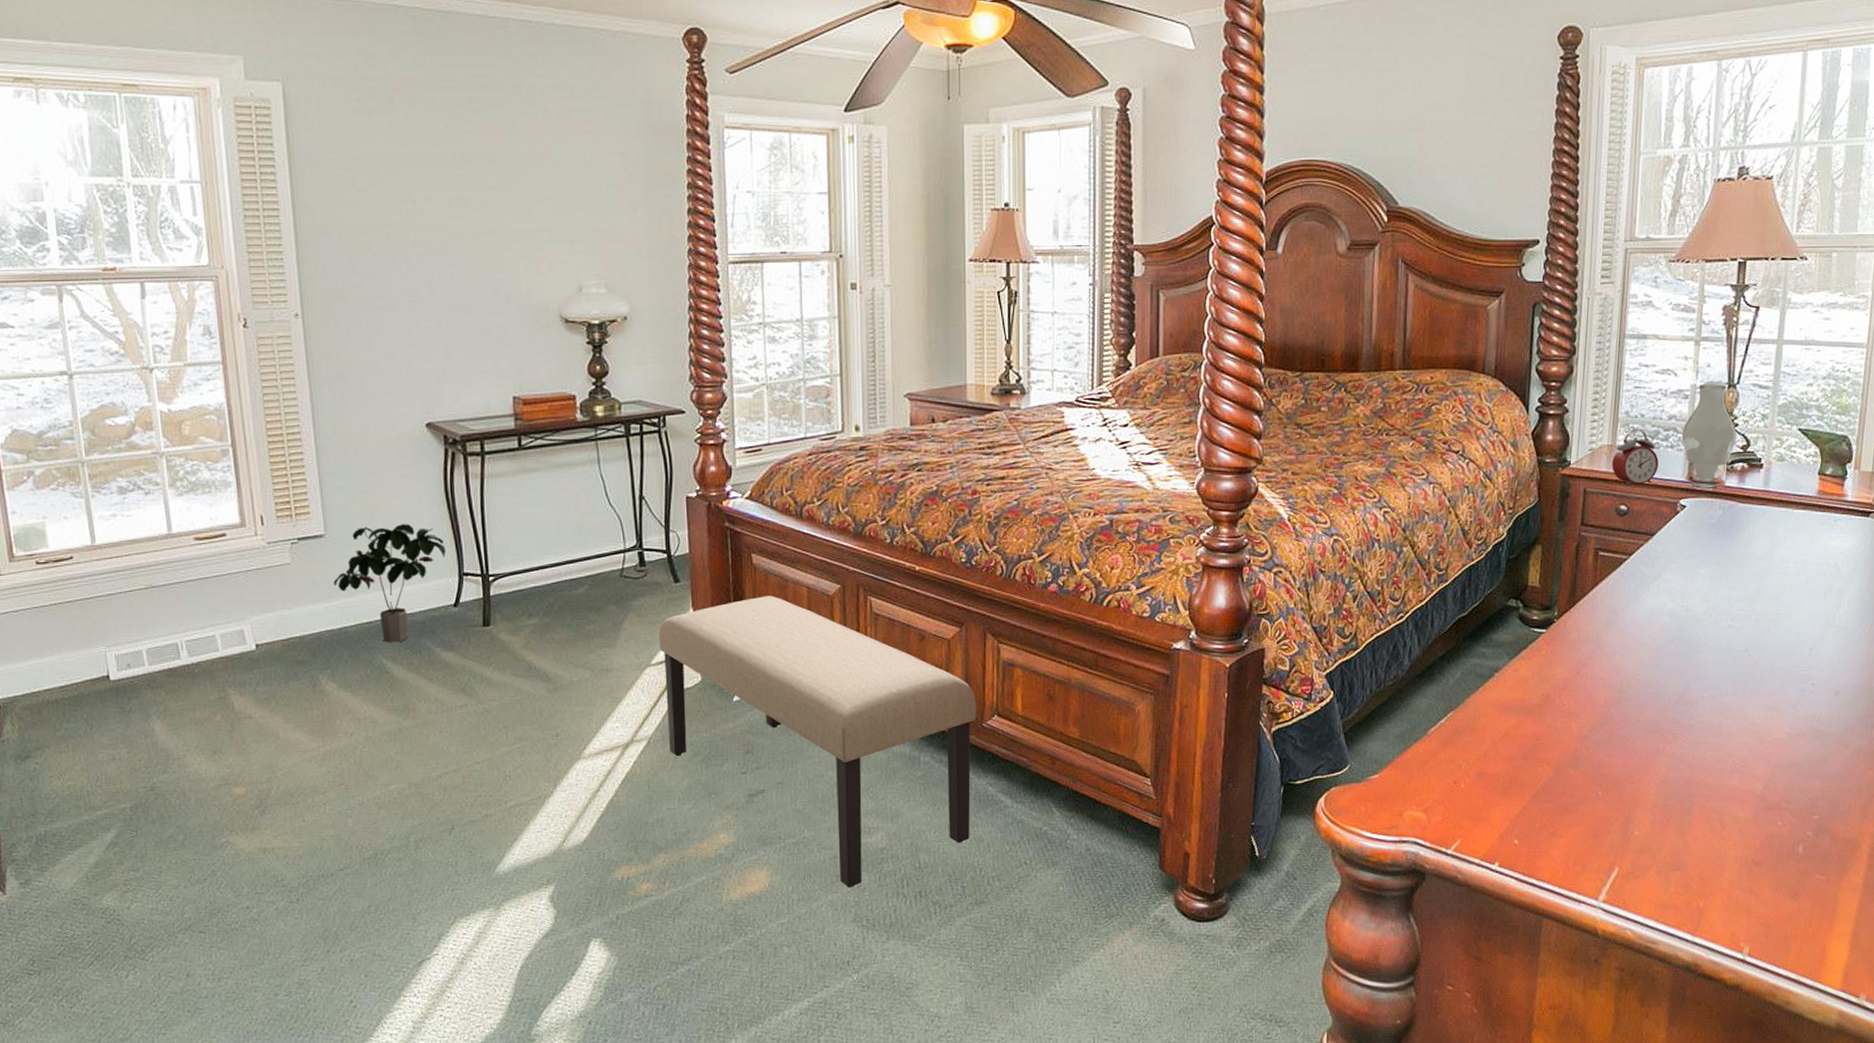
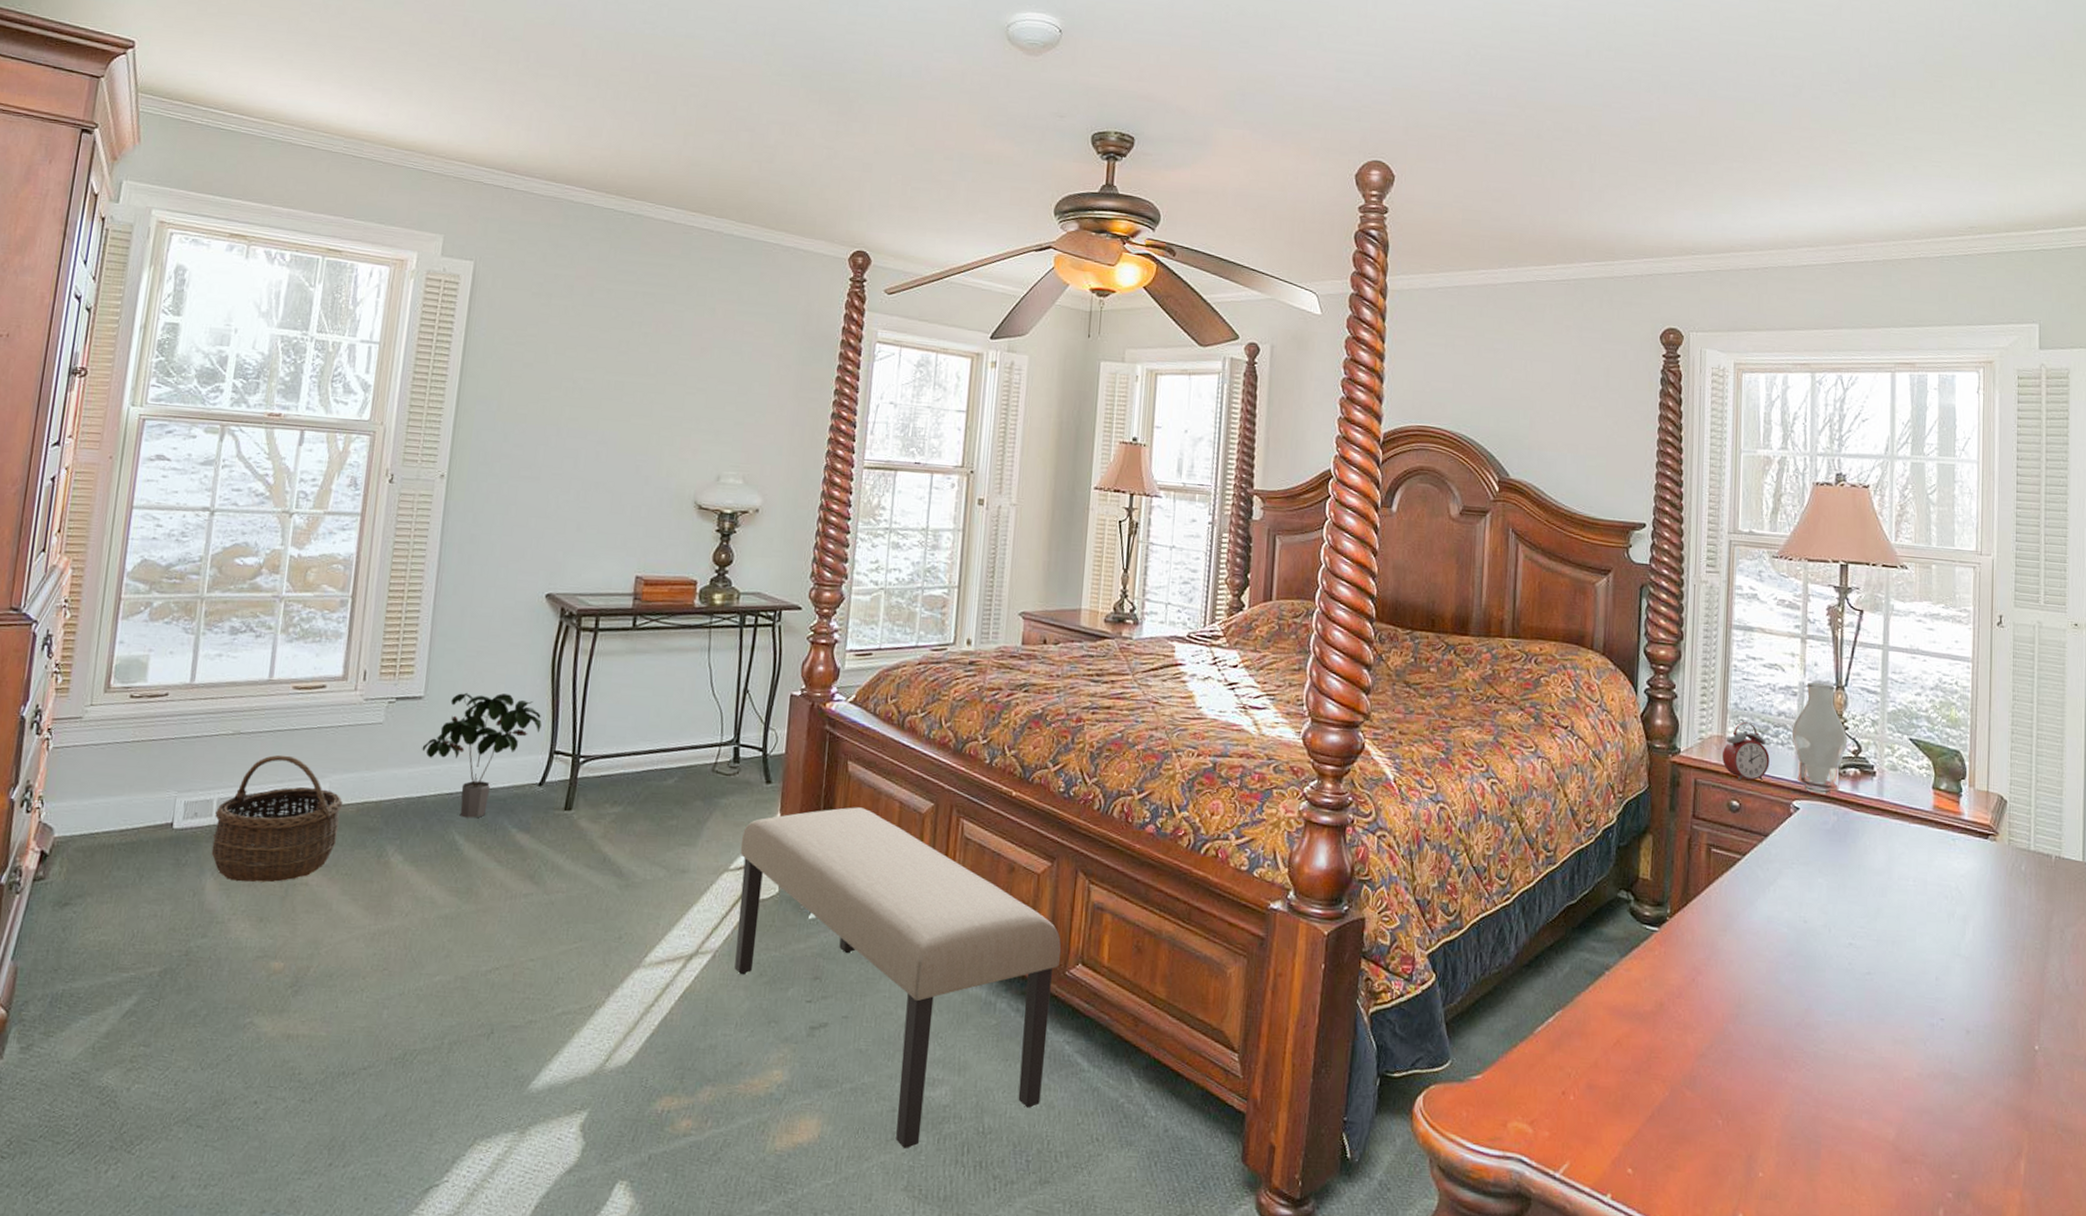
wicker basket: none [147,603,270,722] -> present [211,754,343,882]

